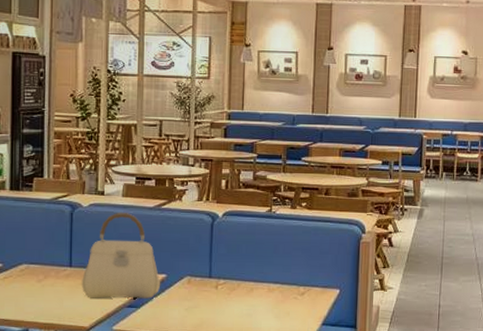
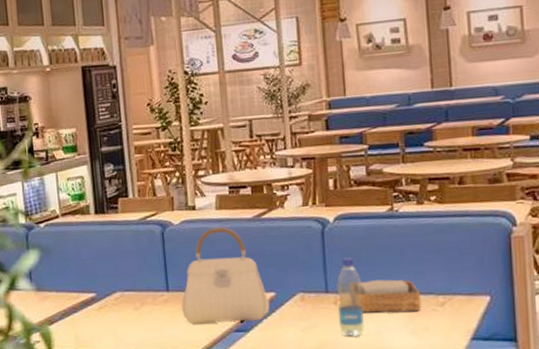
bottle: none [217,249,239,317] -> present [336,257,364,337]
napkin holder: none [236,270,286,299] -> present [359,279,421,313]

